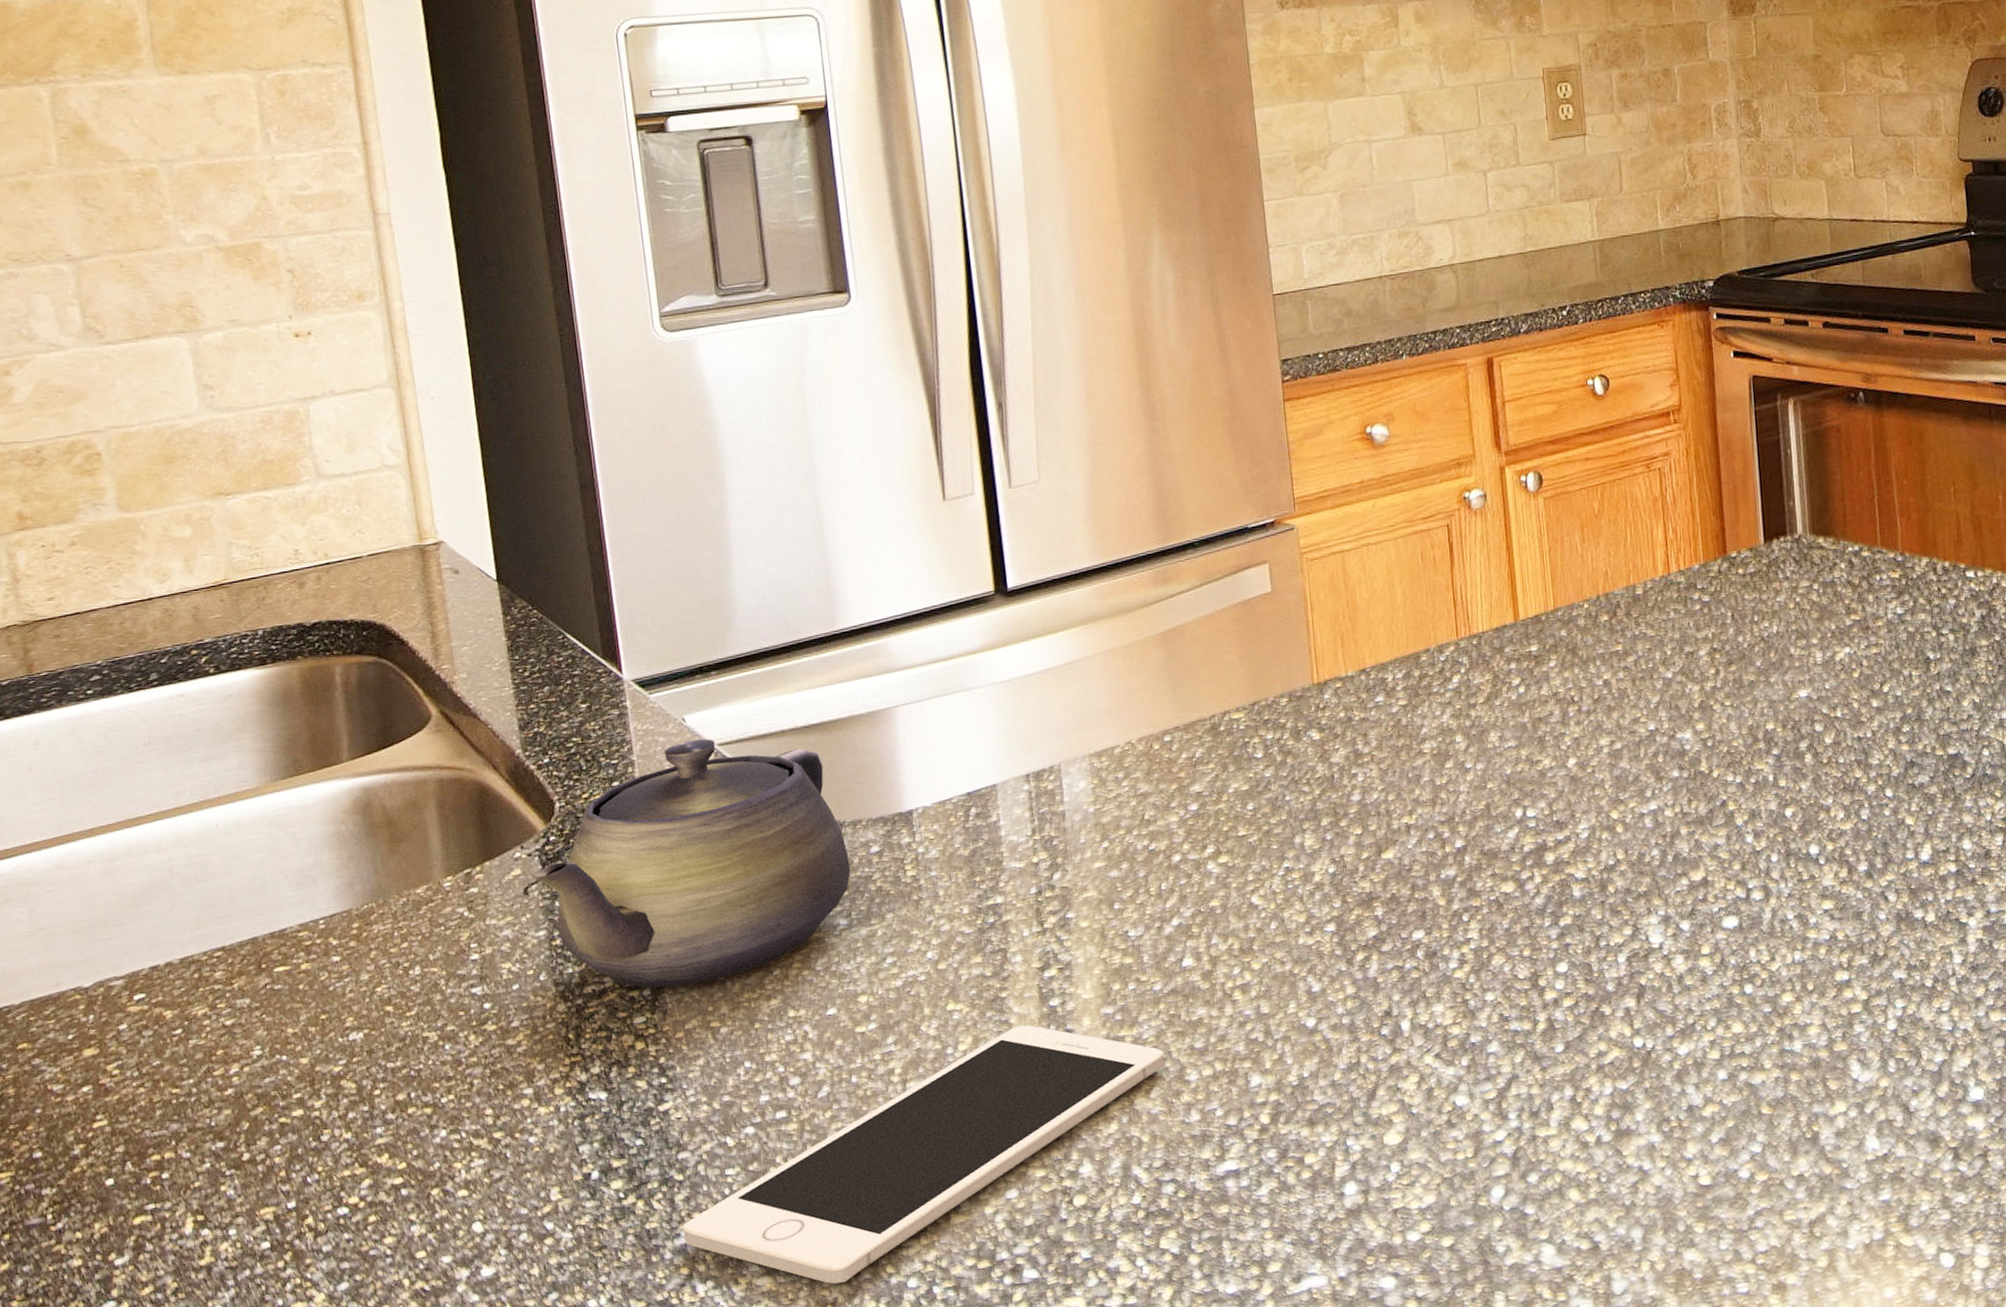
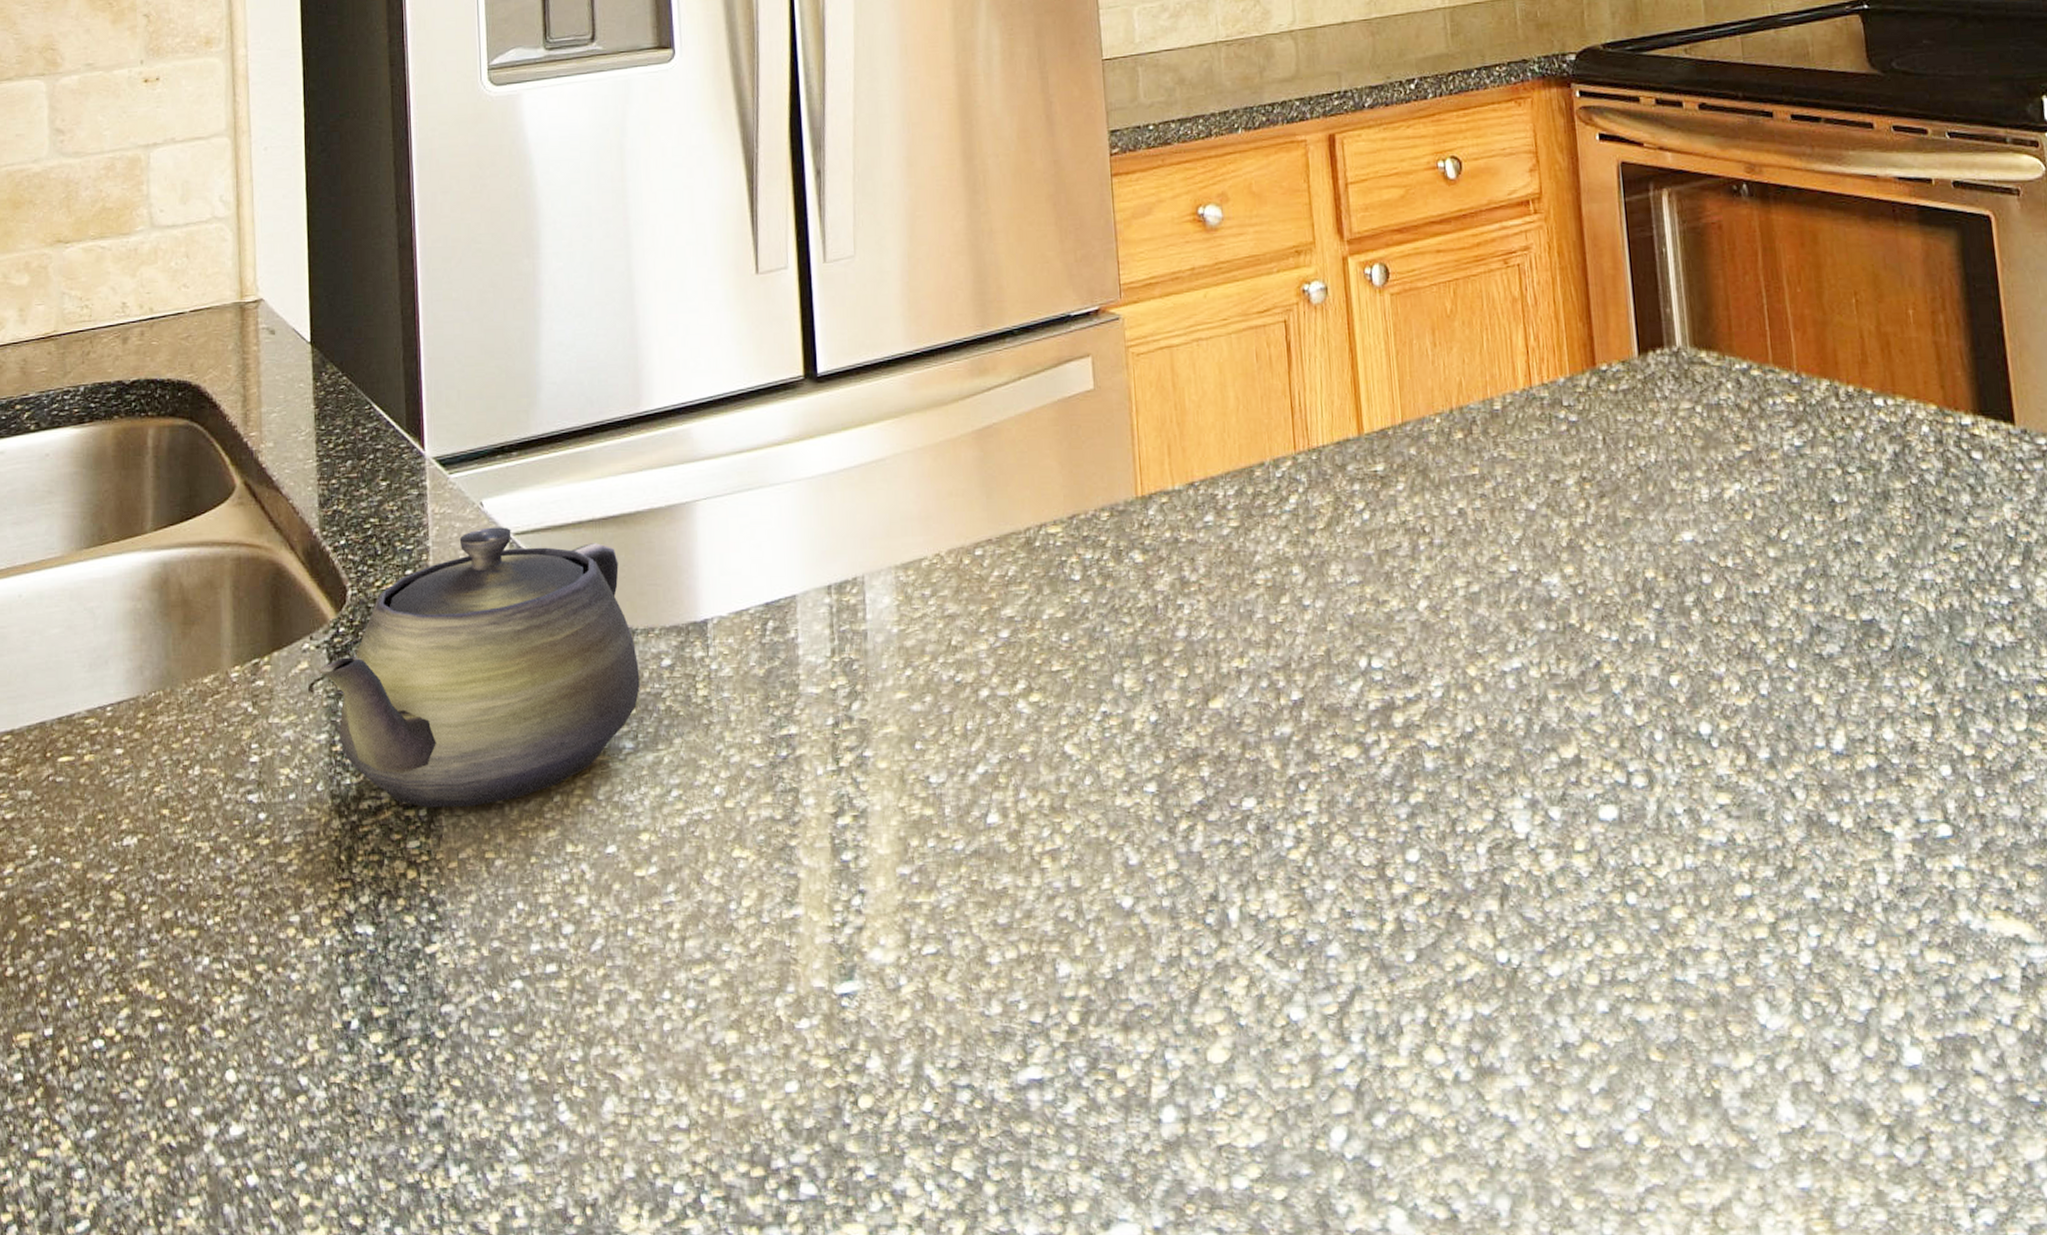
cell phone: present [682,1025,1165,1284] -> none [440,881,965,1181]

